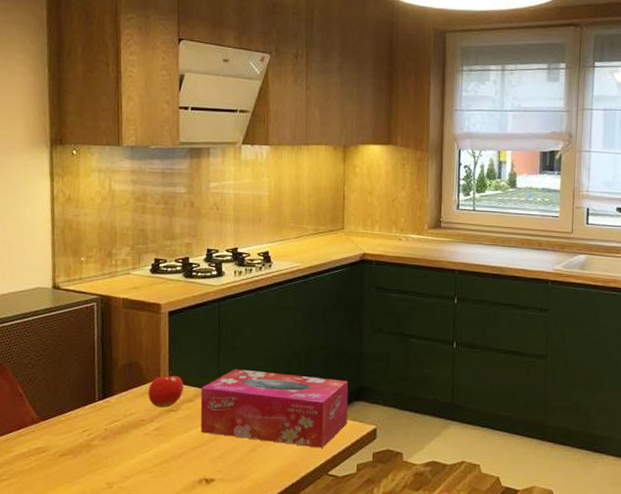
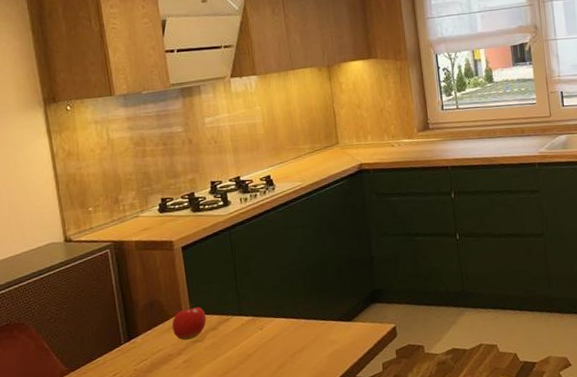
tissue box: present [200,369,349,448] -> none [223,285,368,358]

